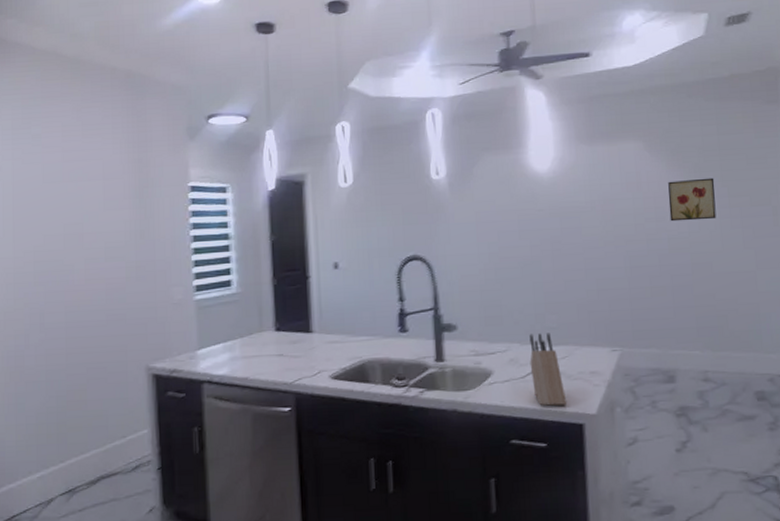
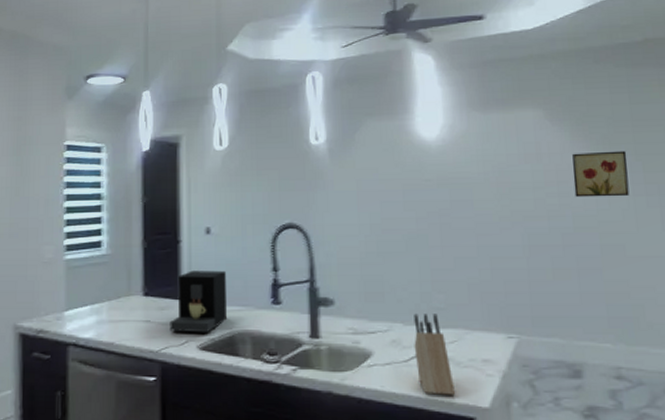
coffee maker: none [302,303,358,364] -> present [169,270,228,333]

